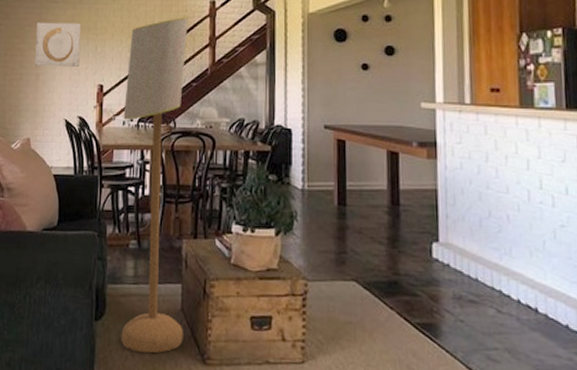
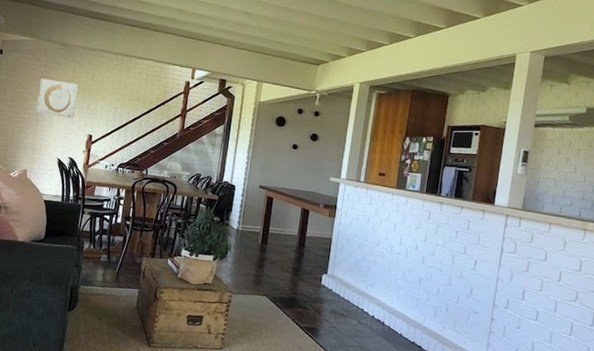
floor lamp: present [121,17,188,354] -> none [87,91,167,337]

